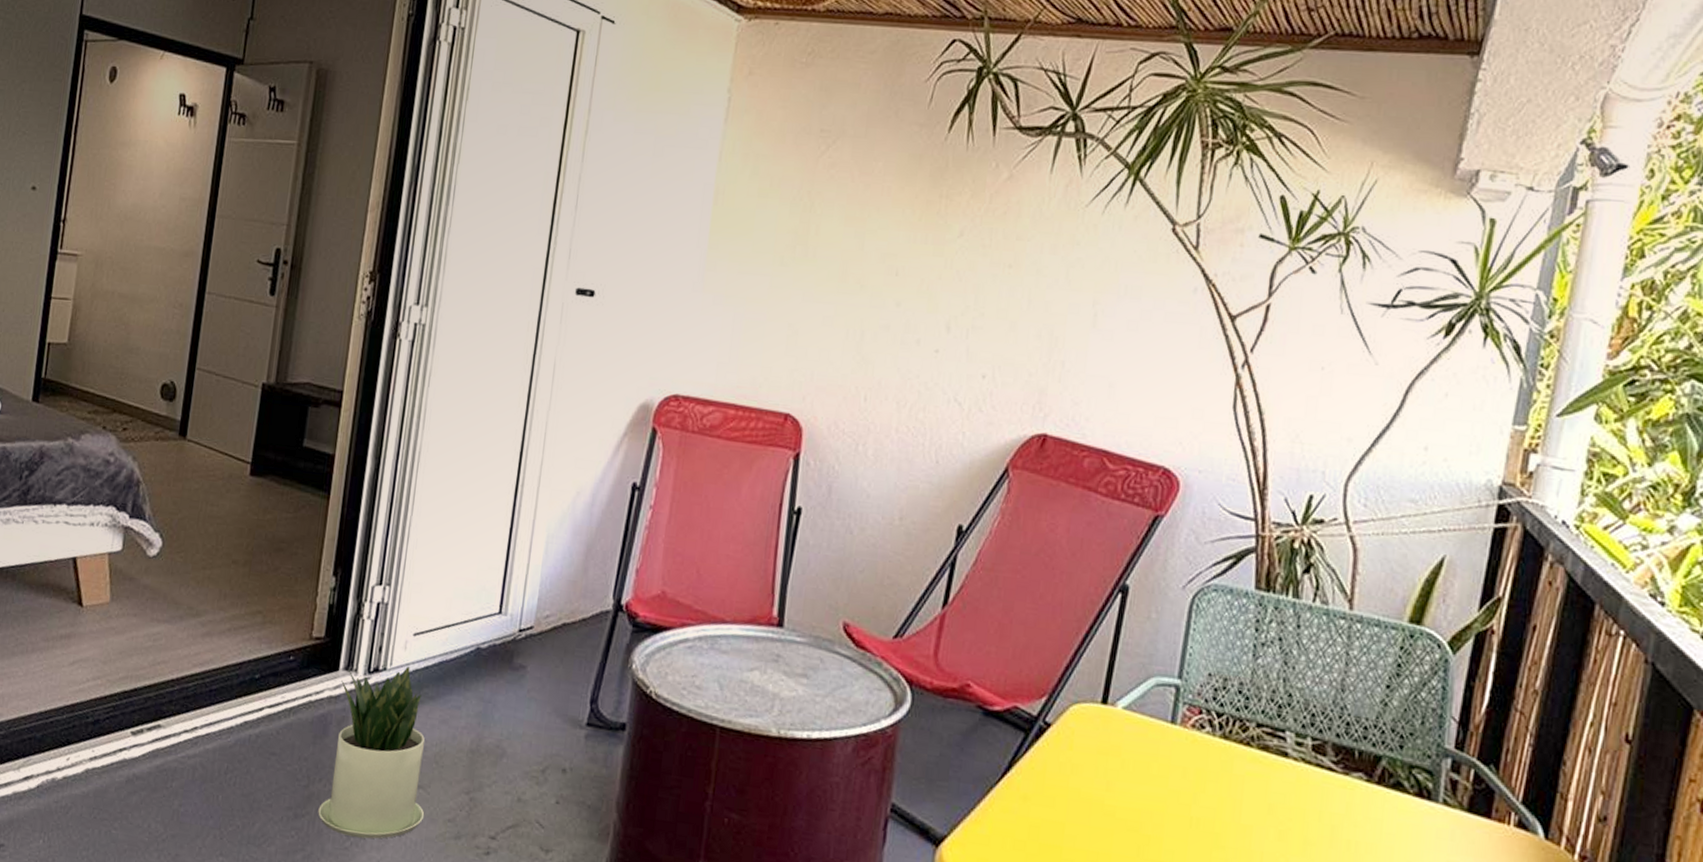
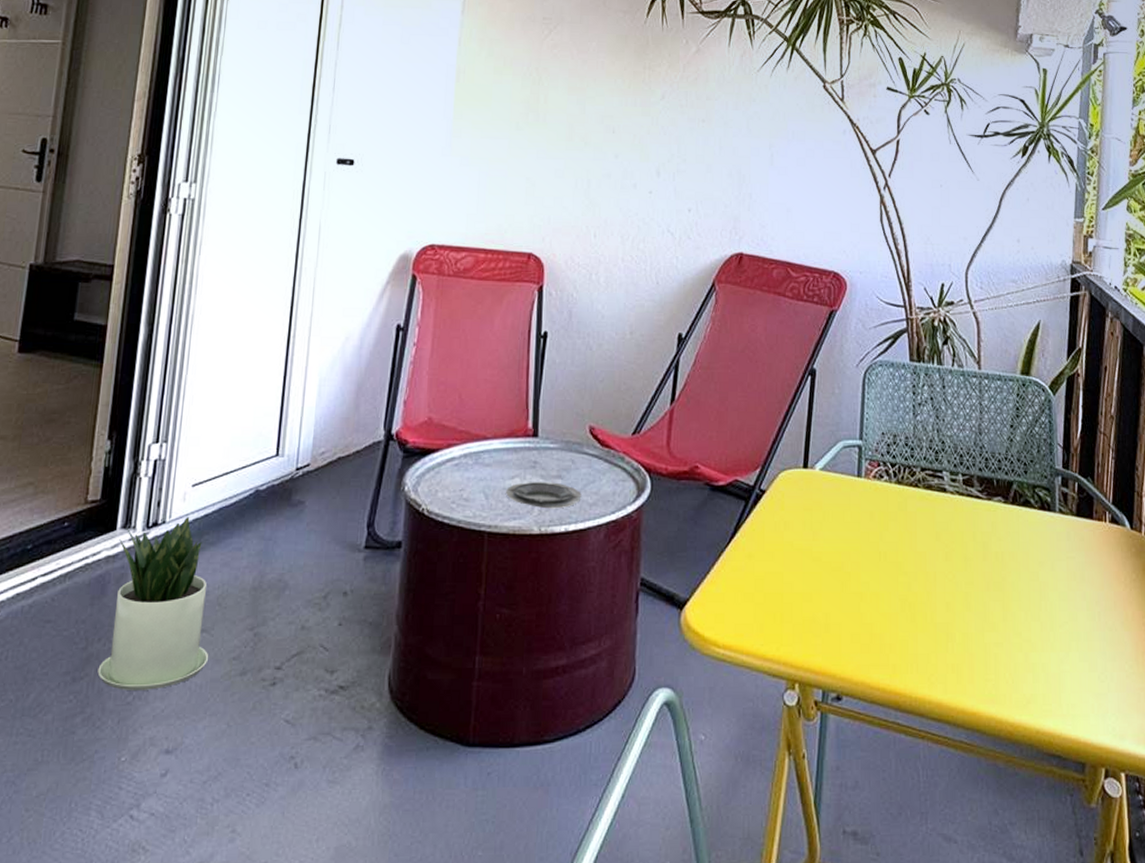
ashtray: none [743,676,829,712] -> present [506,482,582,509]

